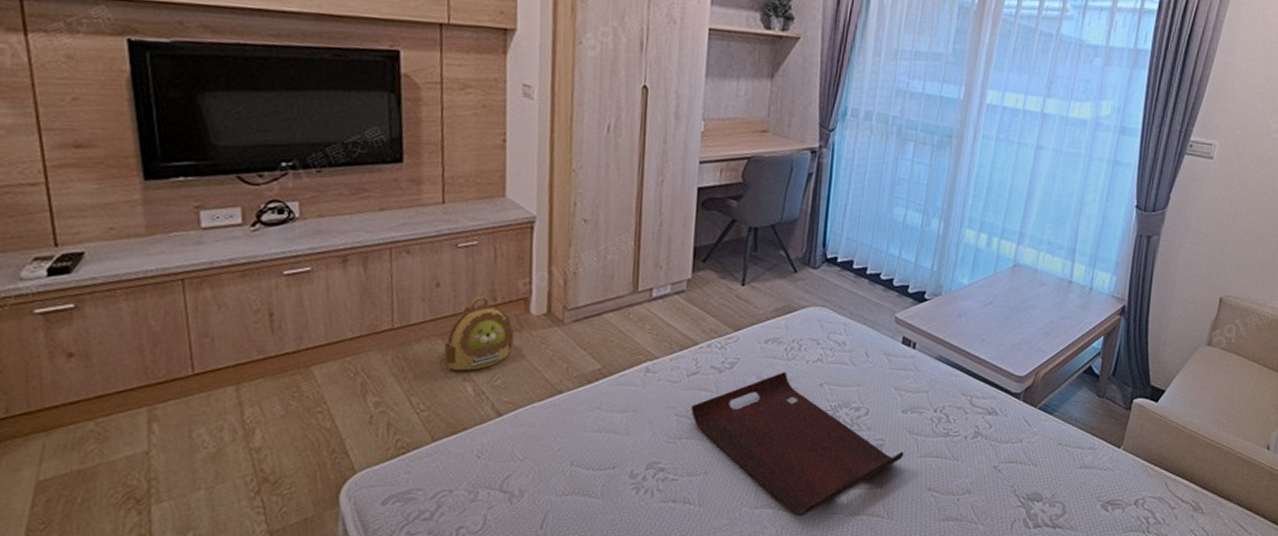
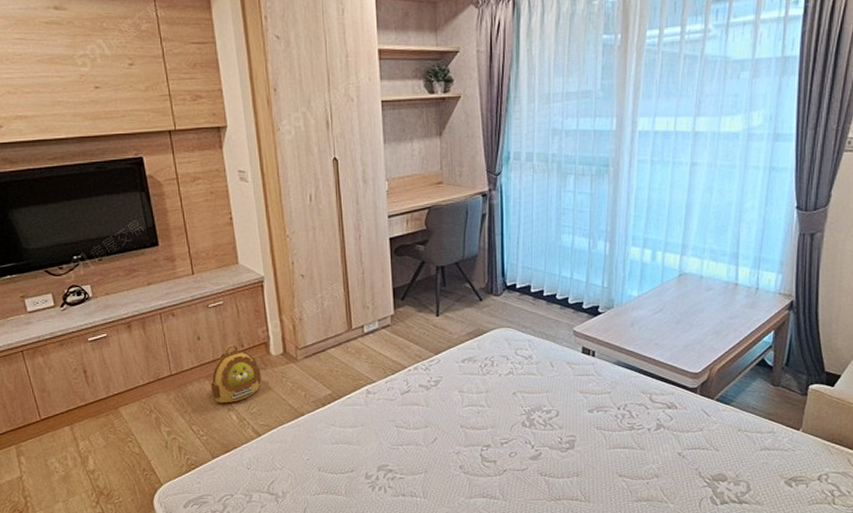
serving tray: present [691,371,904,517] -> none [408,384,594,504]

